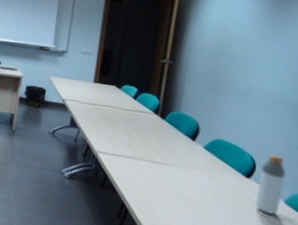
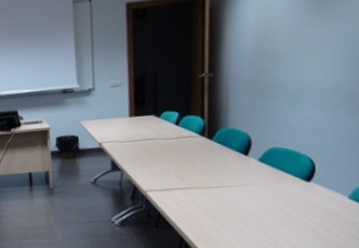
bottle: present [255,154,286,215] -> none [318,150,347,213]

